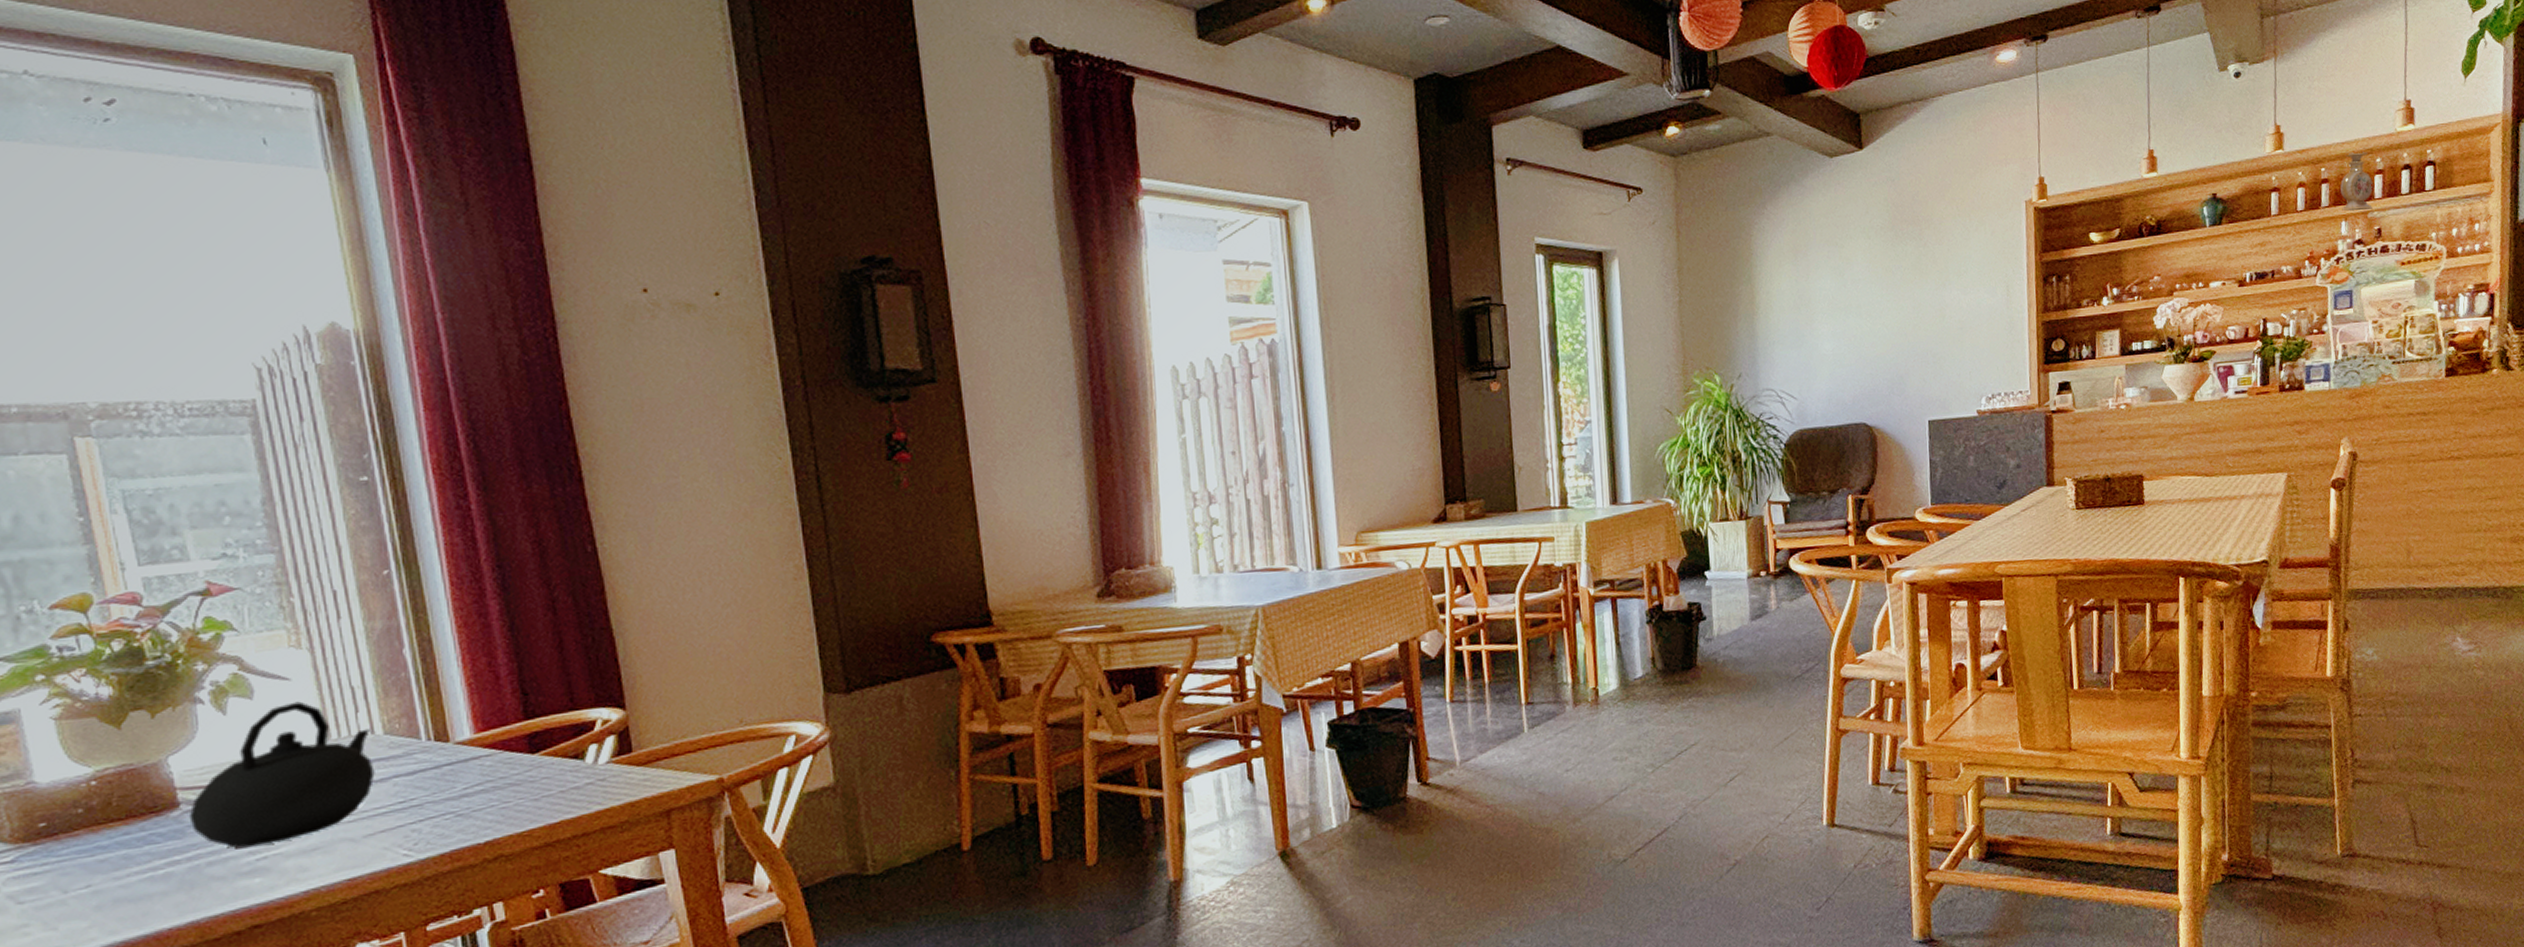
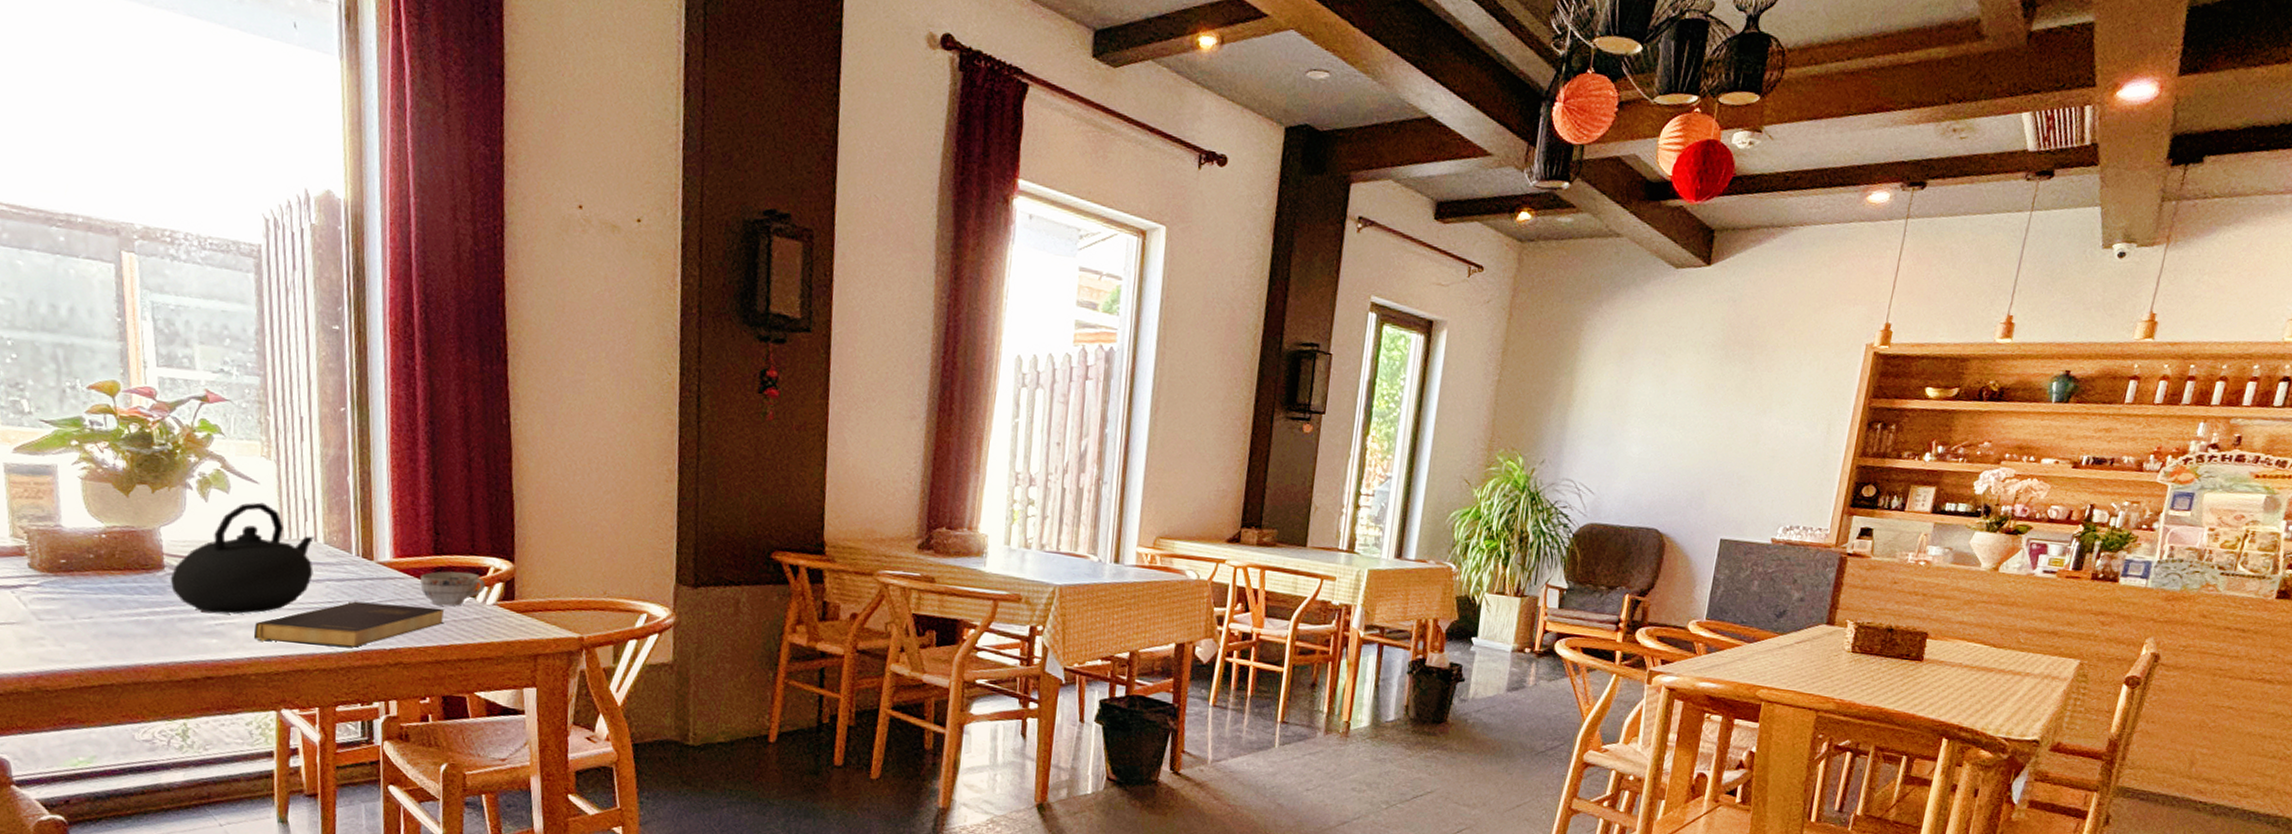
book: none [307,780,549,869] -> present [253,601,445,648]
teacup: none [512,730,595,779] -> present [420,571,486,606]
decorative bottle: present [2339,152,2374,211] -> none [2203,354,2247,415]

